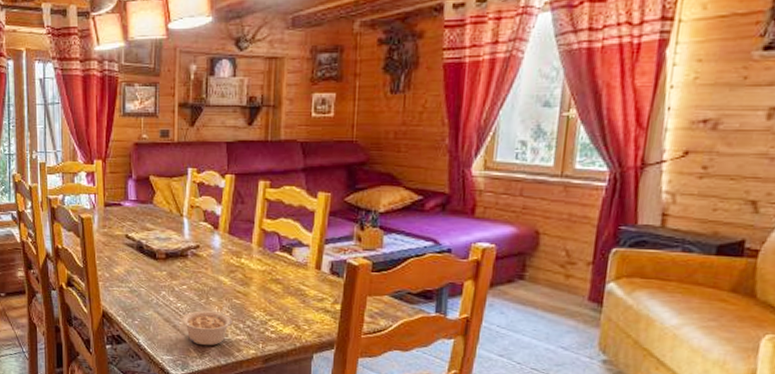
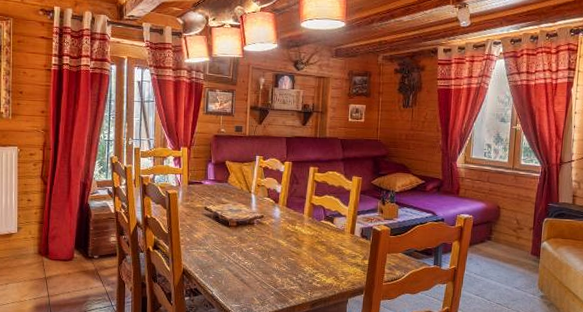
legume: present [182,306,232,346] -> none [248,263,288,295]

